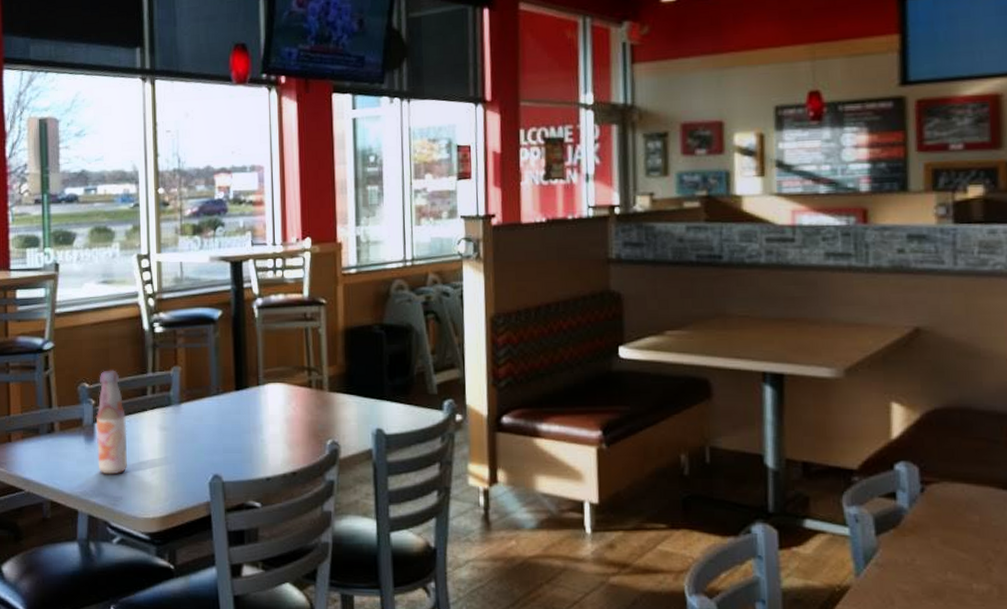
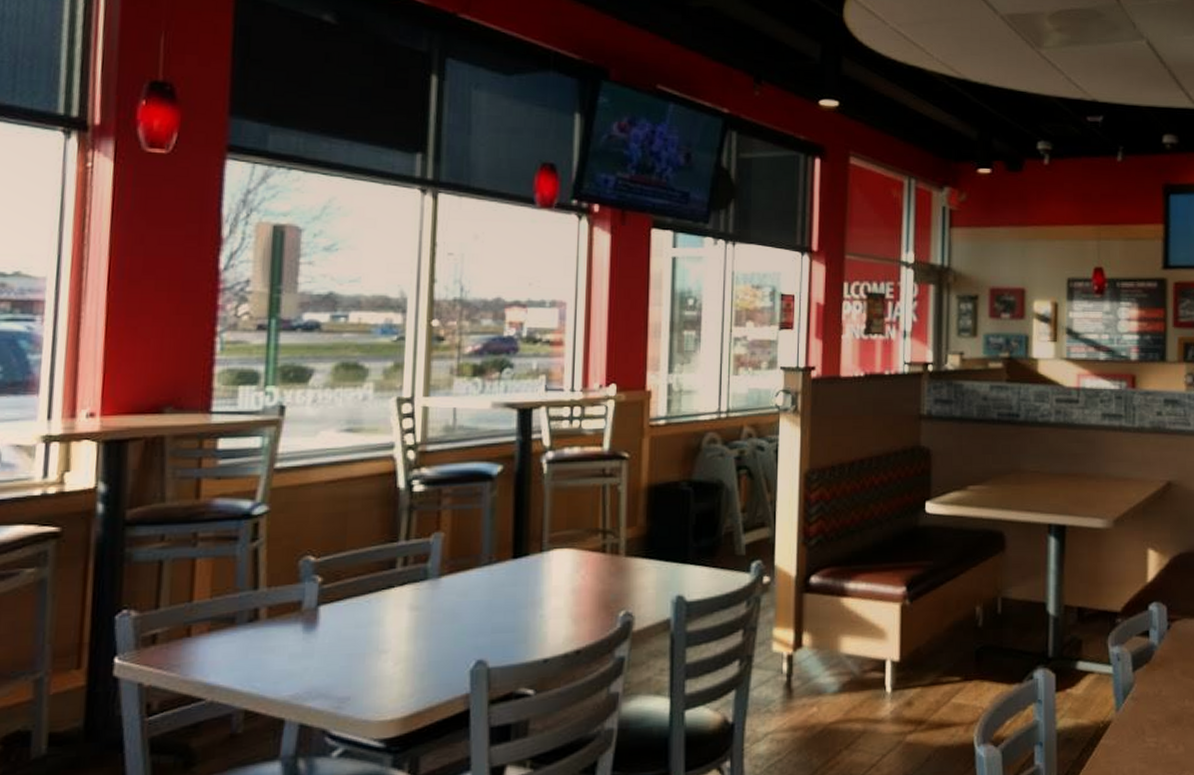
bottle: present [95,370,127,475] -> none [319,538,365,671]

